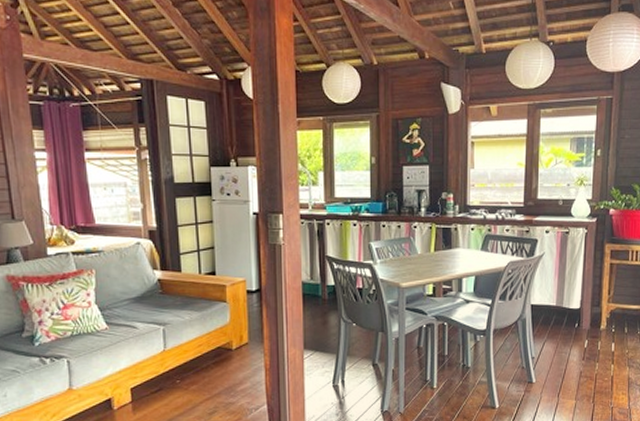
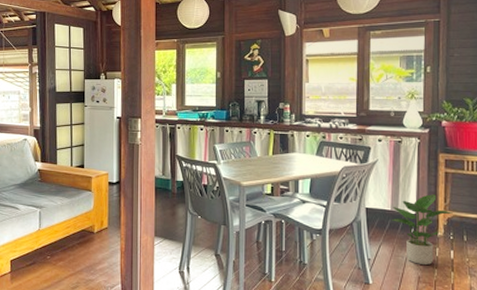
potted plant: none [555,287,616,359] -> present [391,194,453,265]

